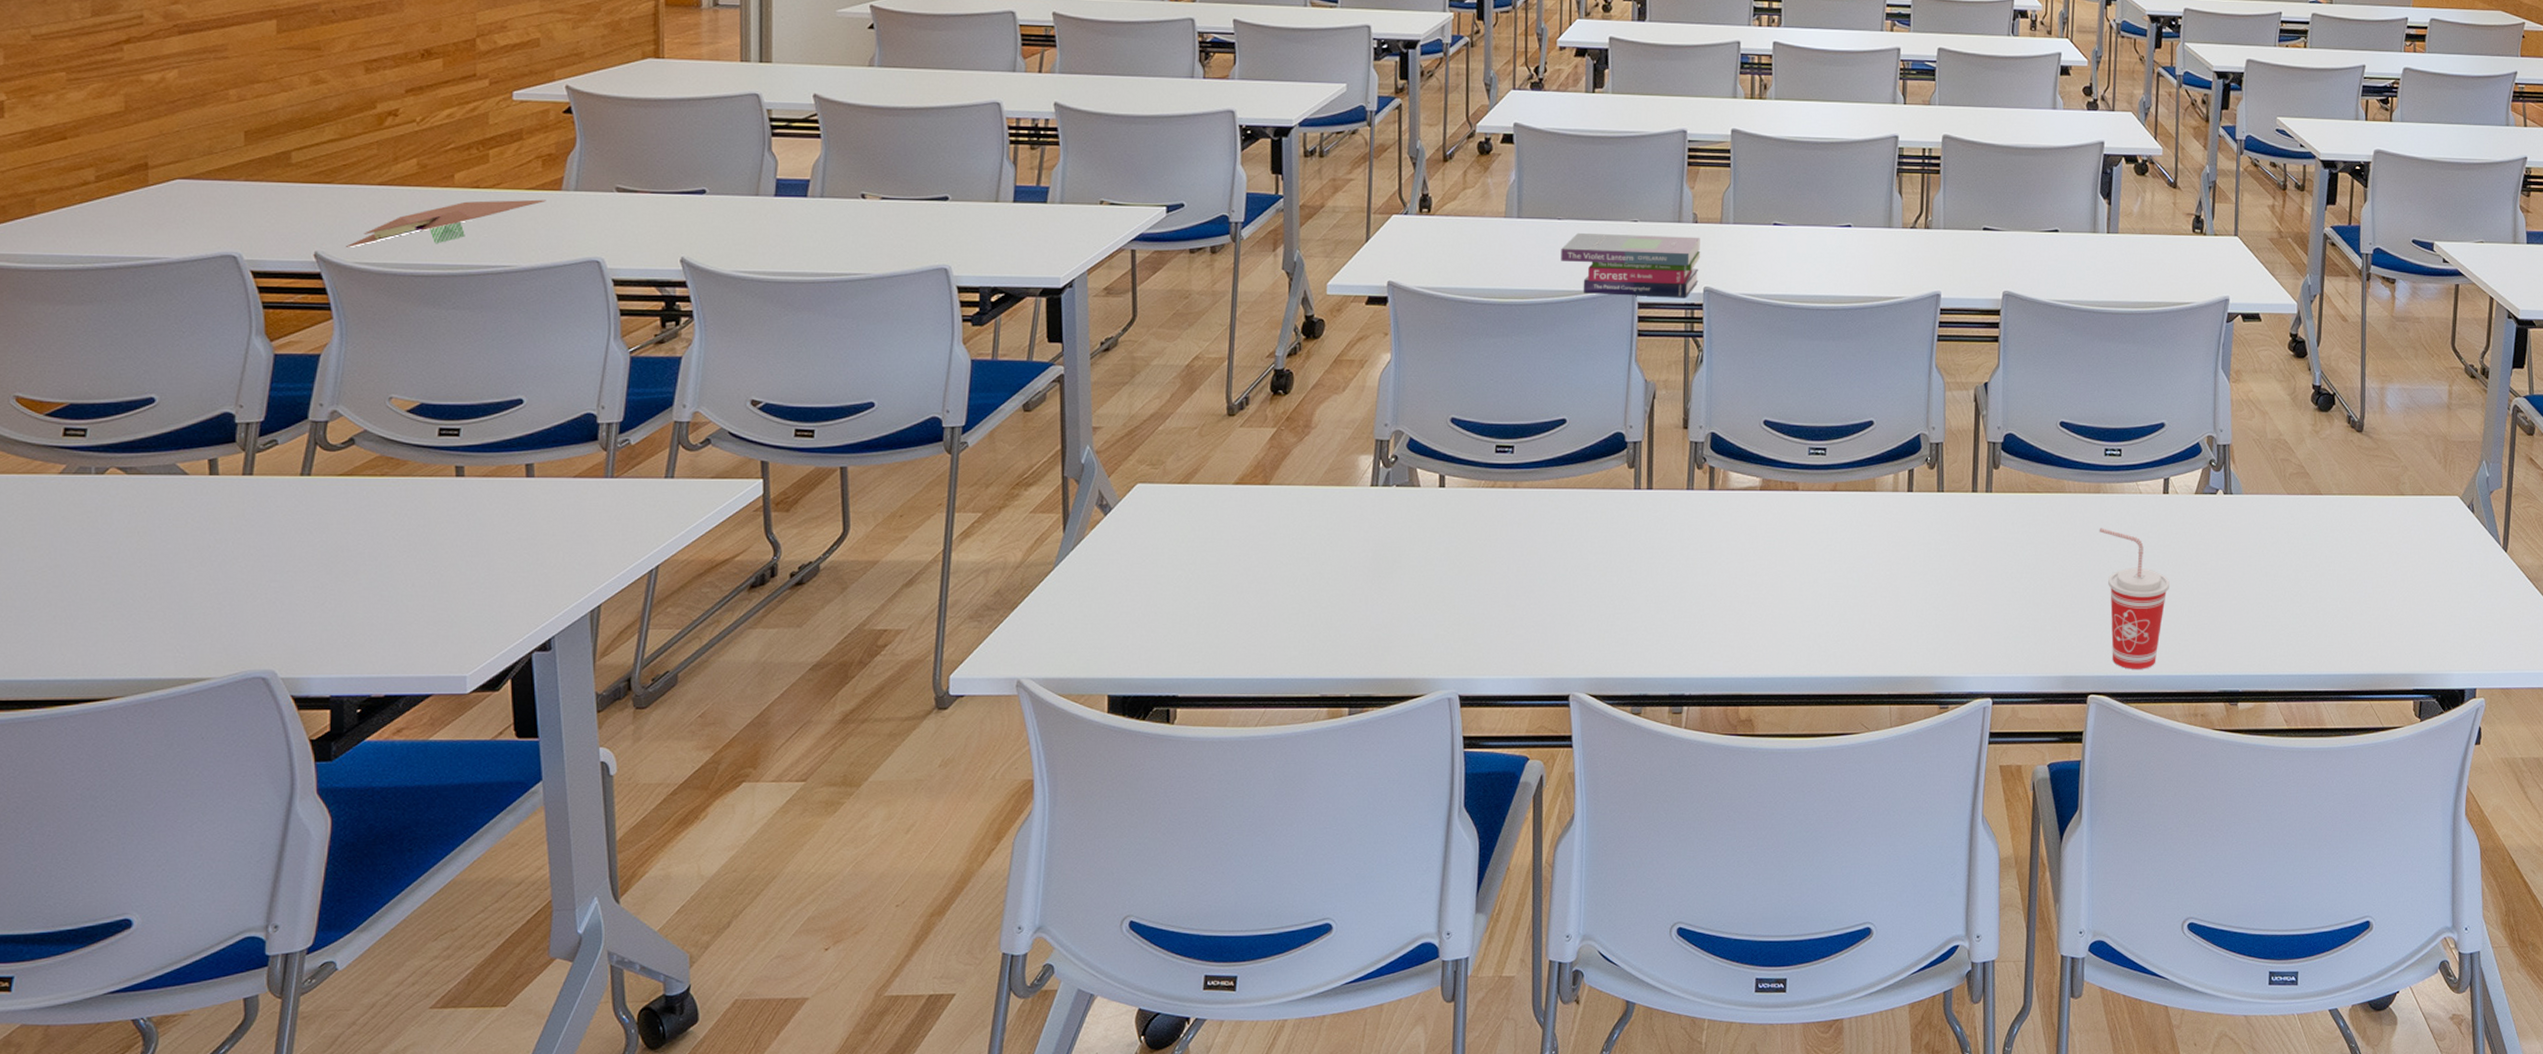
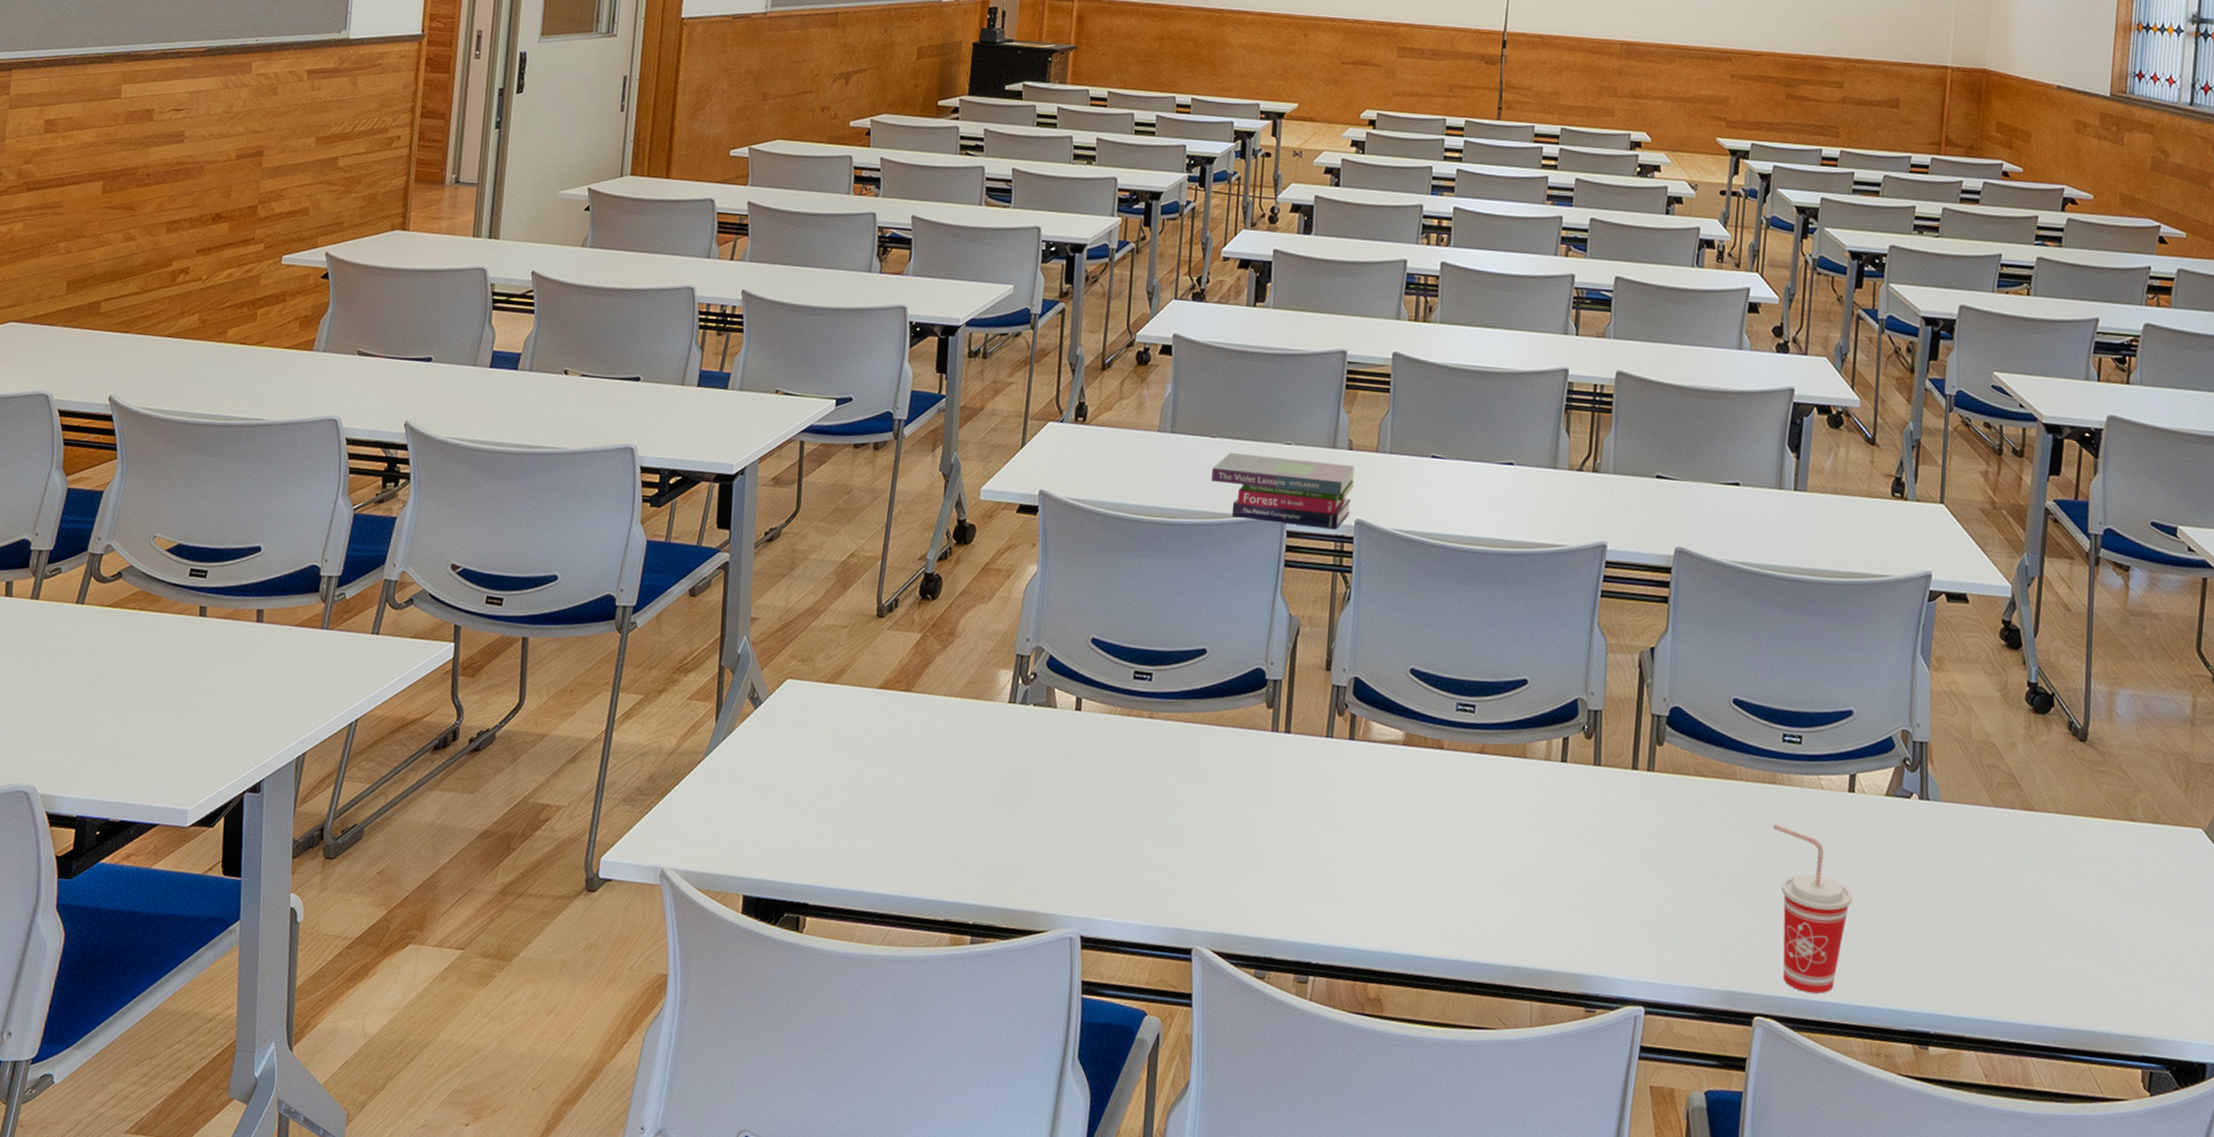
papers: present [346,199,546,247] -> none [135,356,299,395]

